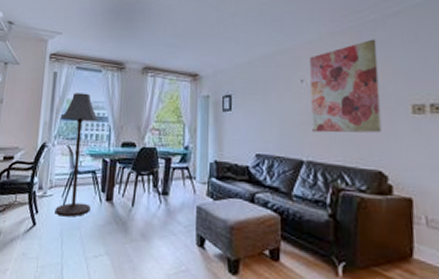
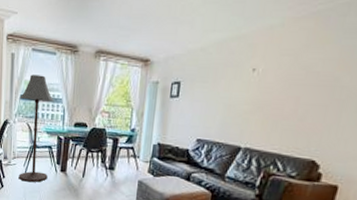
wall art: present [310,39,382,133] -> none [255,25,344,125]

